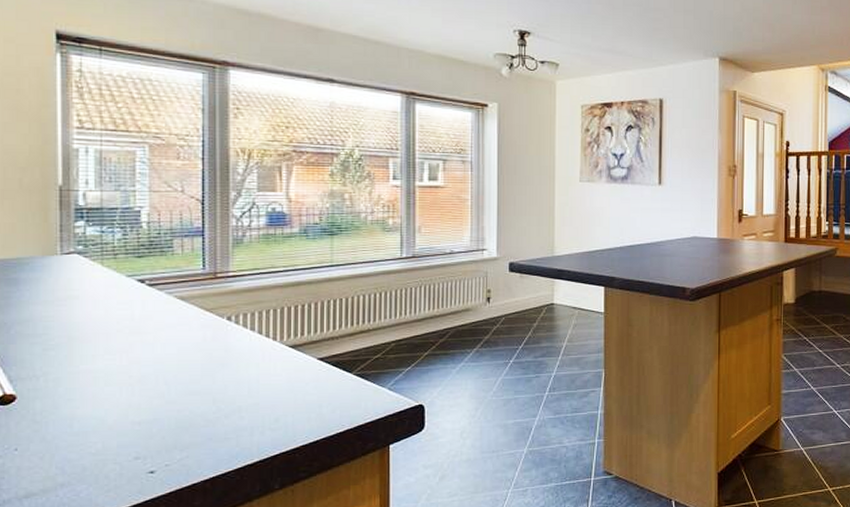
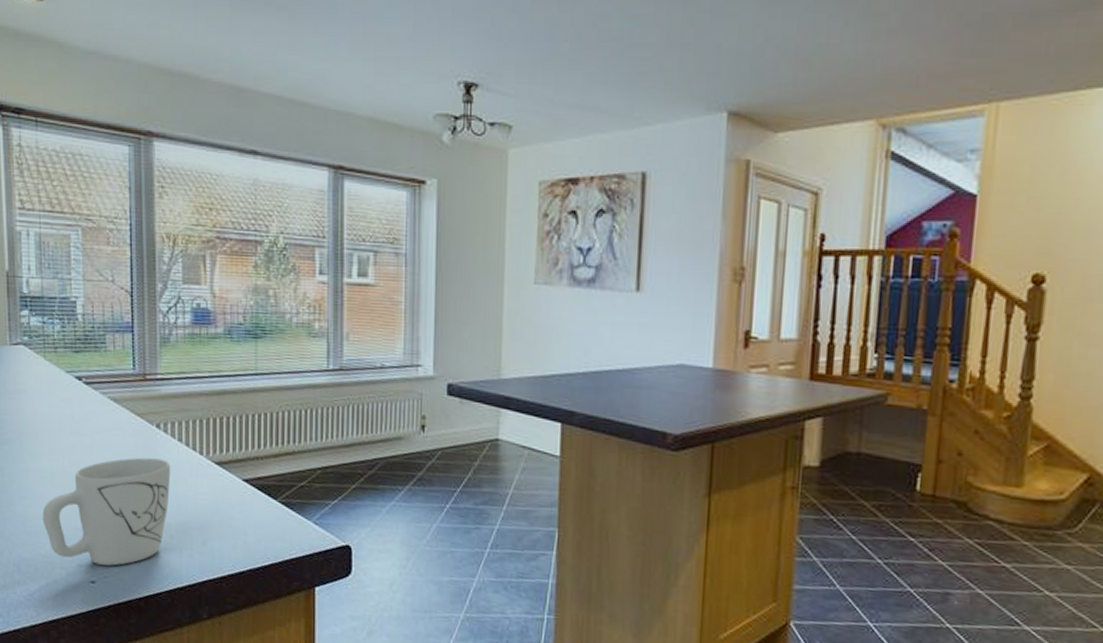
mug: none [94,348,242,454] -> present [42,457,171,566]

